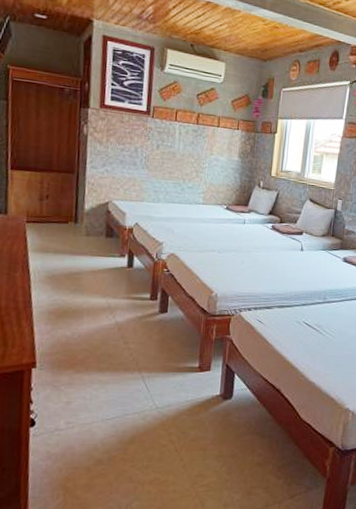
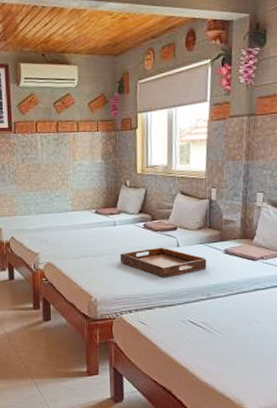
serving tray: none [245,249,327,280] -> present [120,247,207,278]

